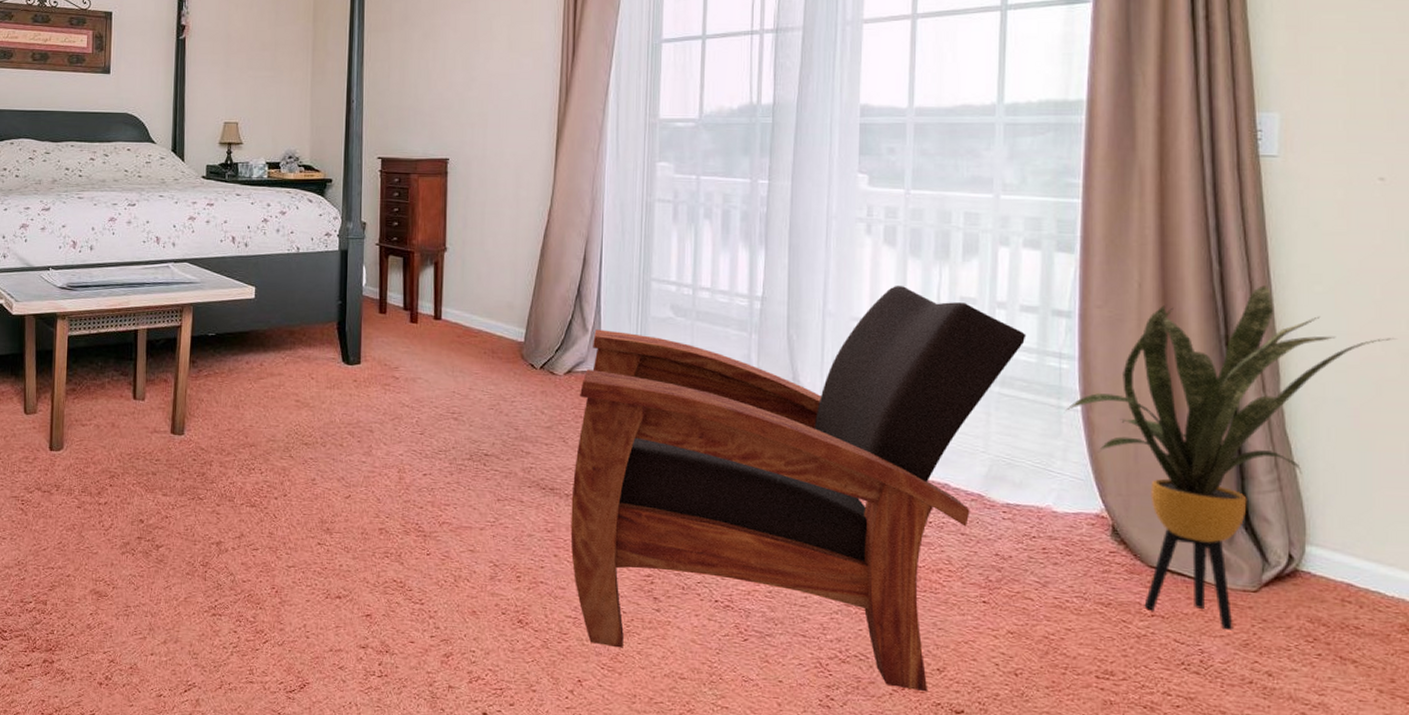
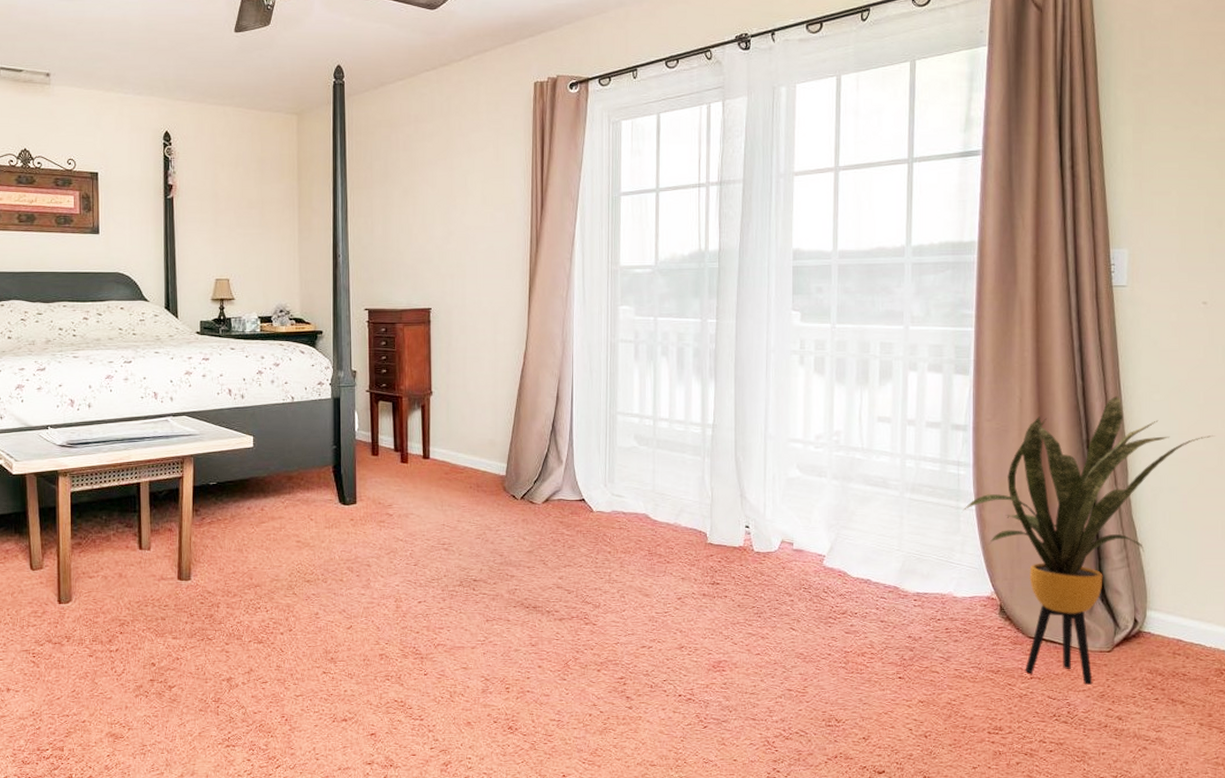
armchair: present [570,286,1026,692] -> none [552,409,931,758]

